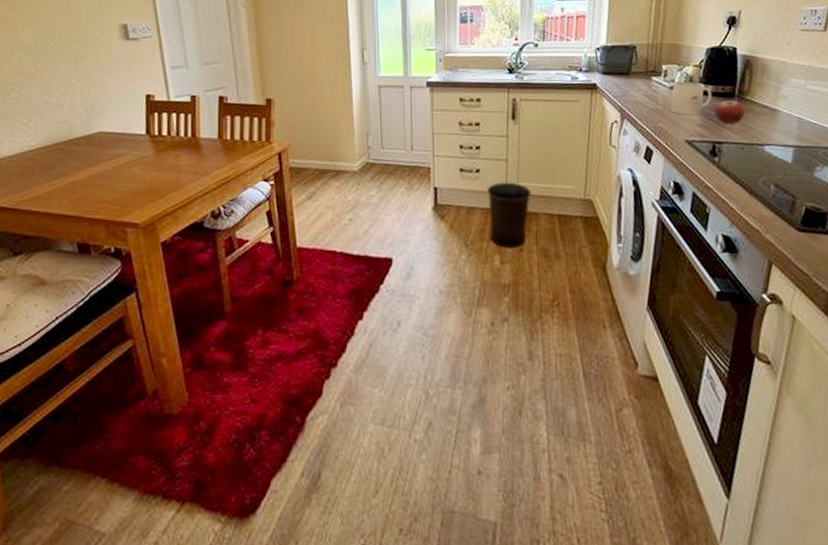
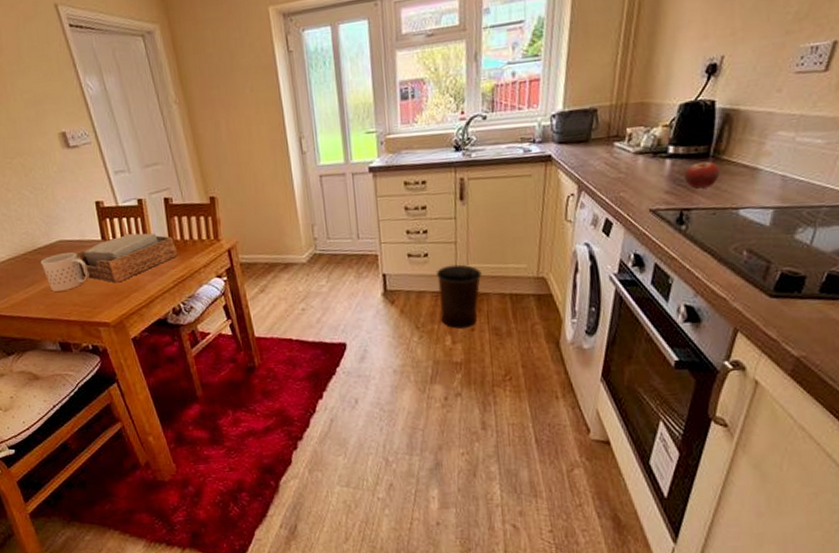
mug: none [74,145,126,186] -> present [40,252,90,292]
napkin holder: none [114,130,225,181] -> present [75,233,177,283]
mug: present [670,82,713,116] -> none [634,144,683,183]

